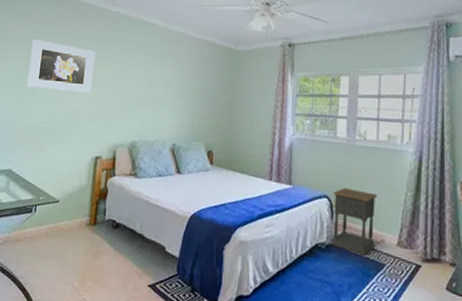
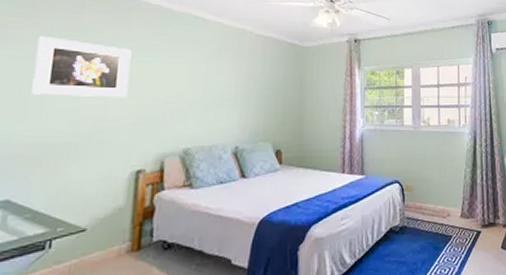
nightstand: present [331,187,378,256] -> none [403,171,443,231]

